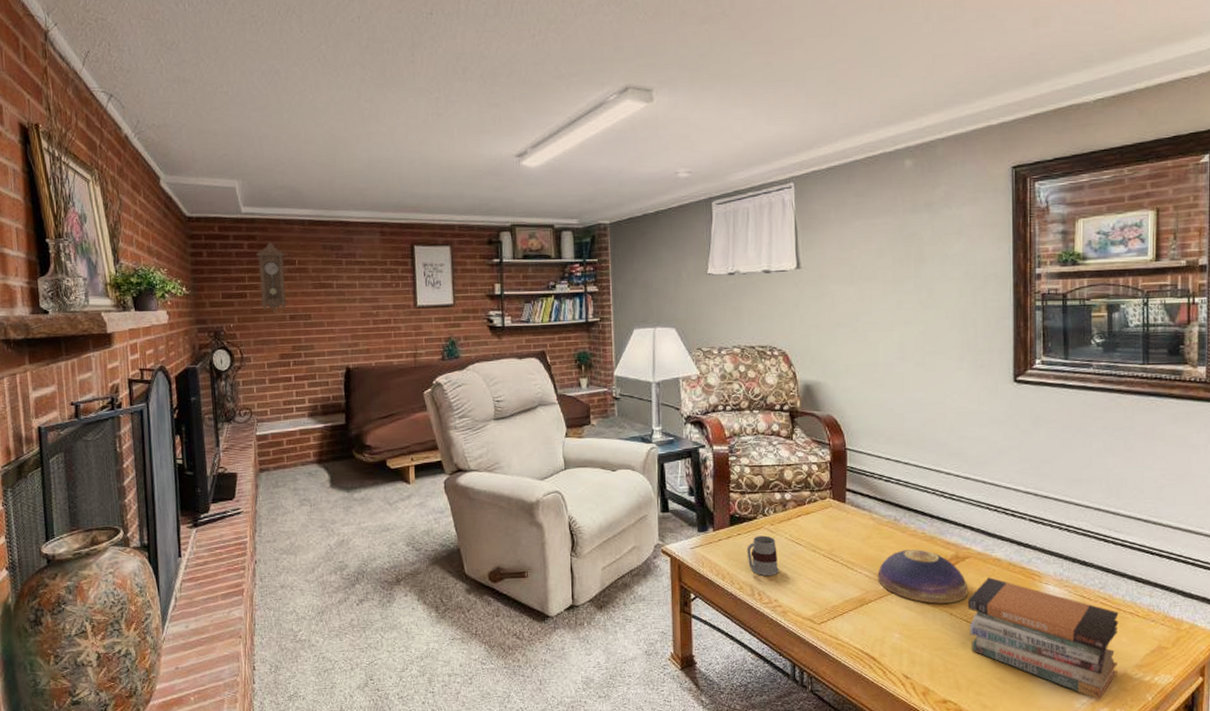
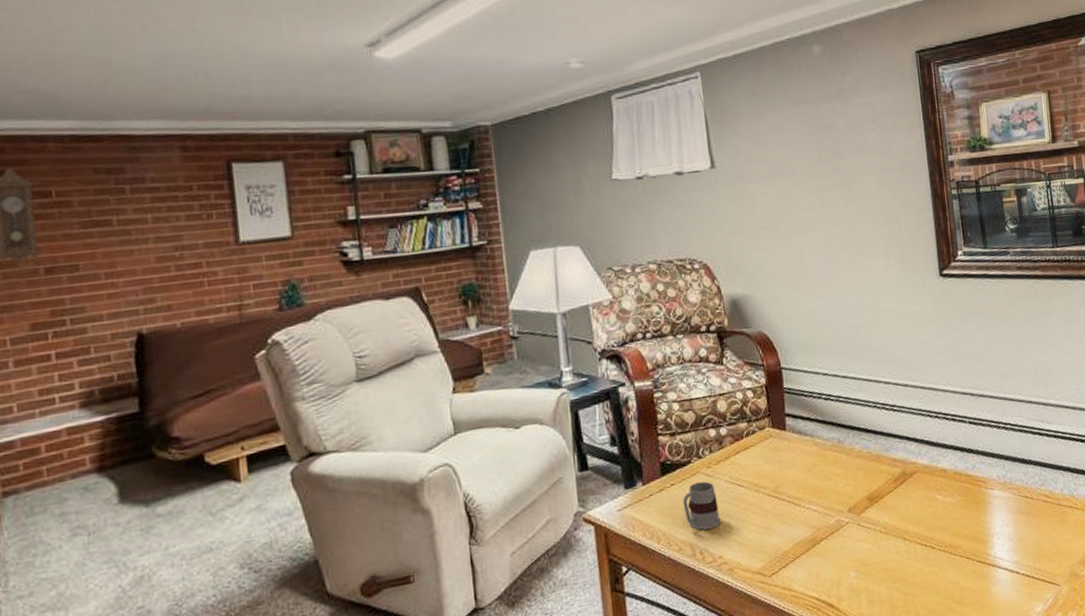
decorative bowl: present [877,549,968,604] -> none [826,471,920,531]
book stack: present [967,577,1119,700] -> none [919,491,1065,606]

